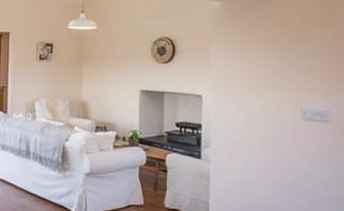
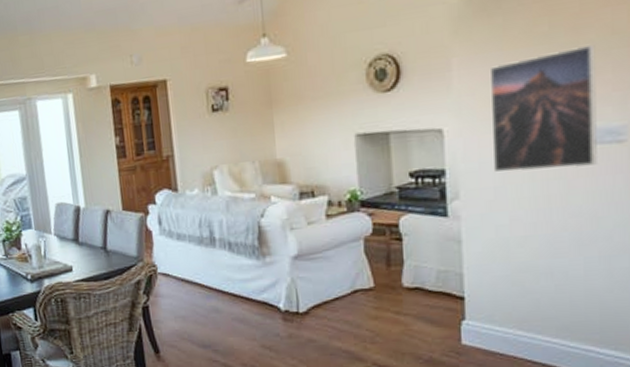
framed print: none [235,51,310,136] -> present [489,44,599,173]

